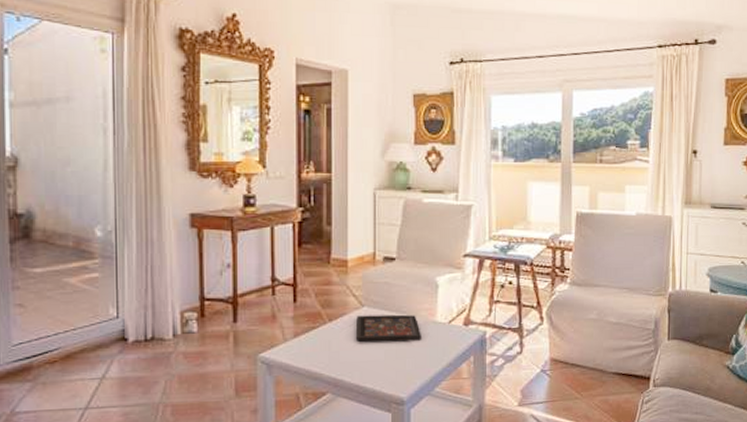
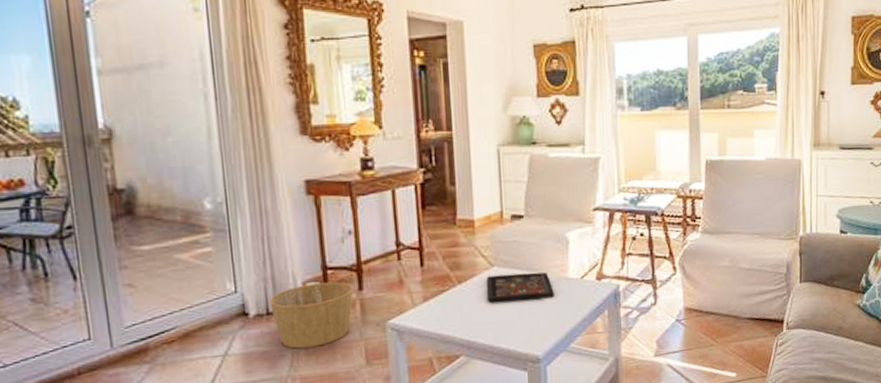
basket: none [148,313,229,376] -> present [269,282,354,349]

